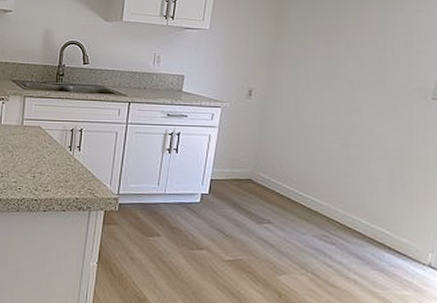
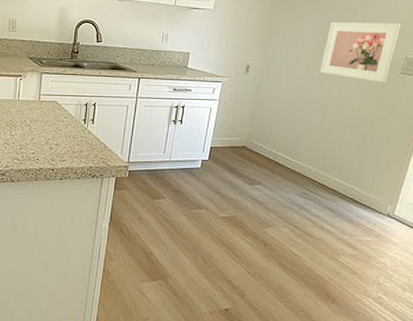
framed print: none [334,42,428,110] -> present [320,22,401,83]

